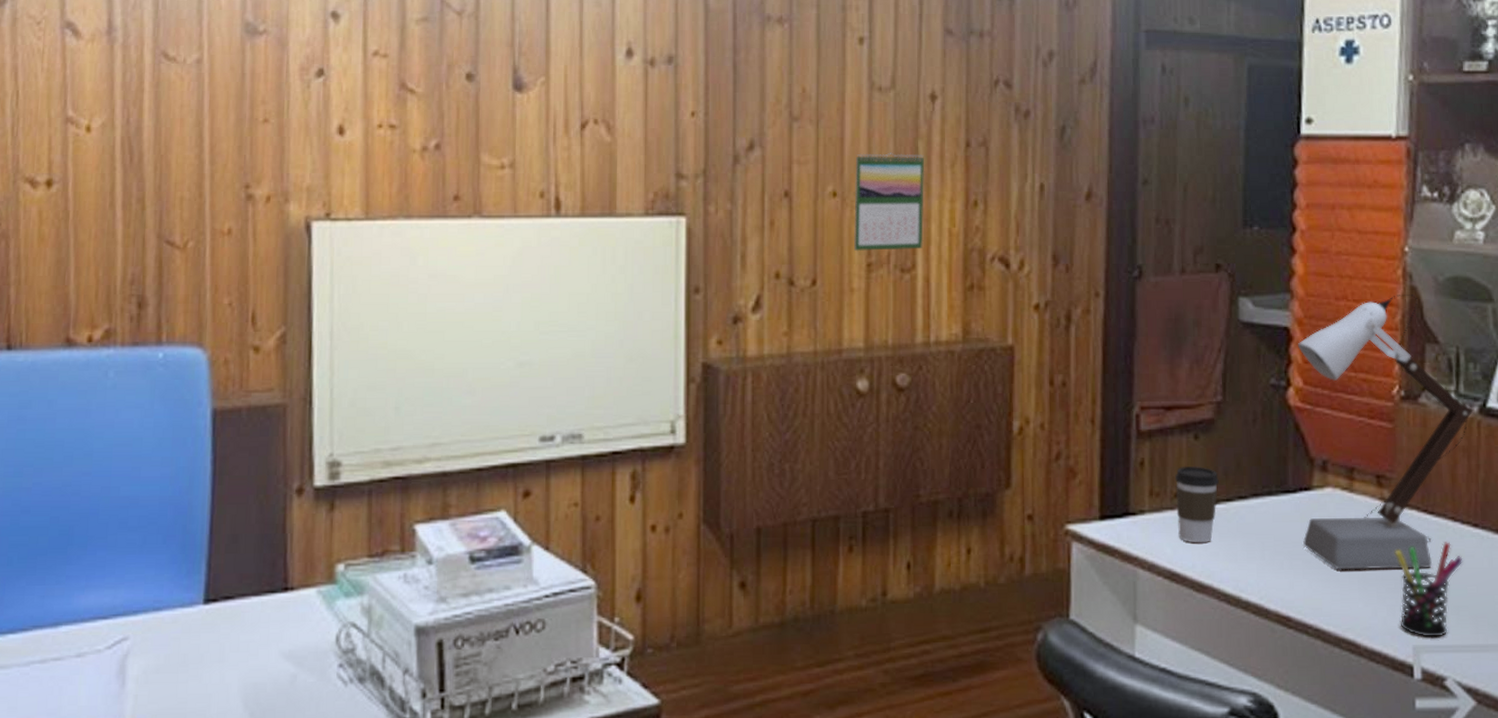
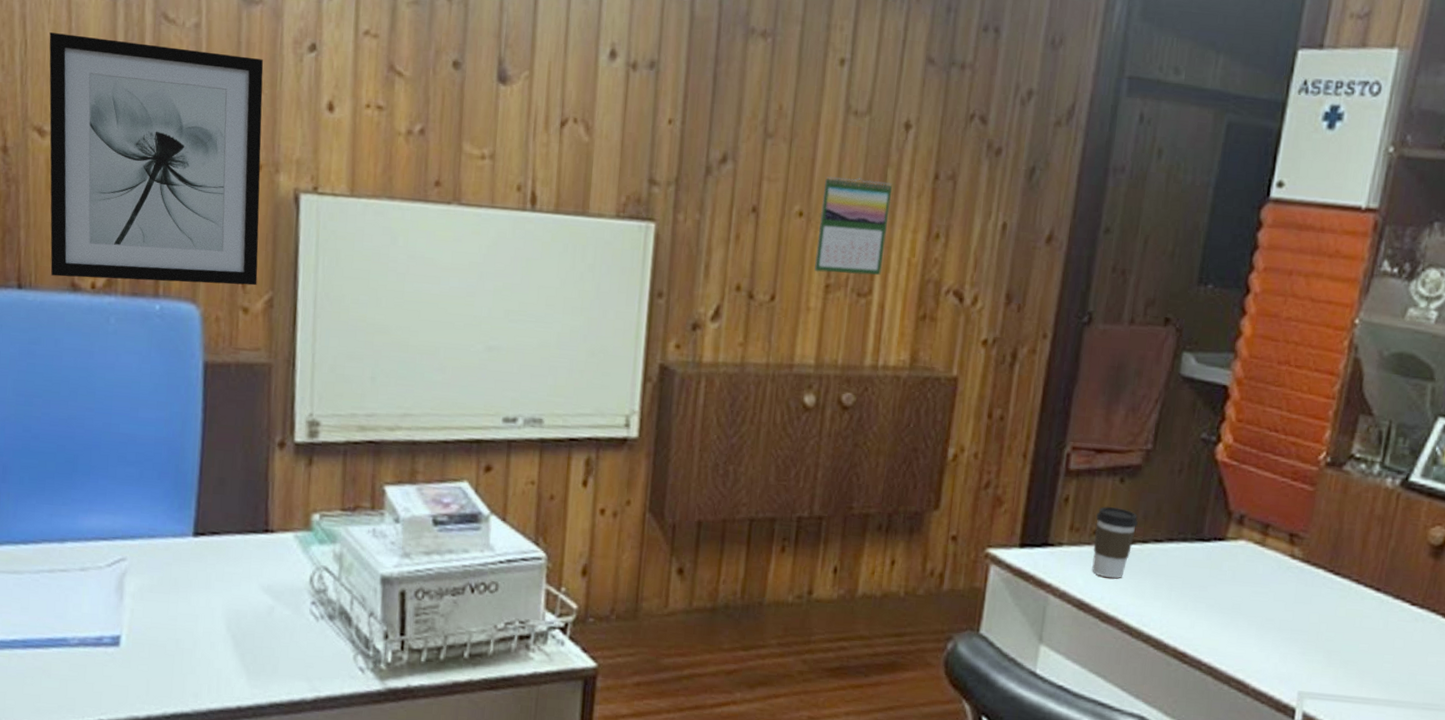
wall art: none [42,81,269,333] -> present [49,32,264,286]
desk lamp: present [1298,295,1474,570] -> none [1209,365,1395,624]
pen holder: present [1395,542,1463,637] -> none [1289,601,1360,686]

